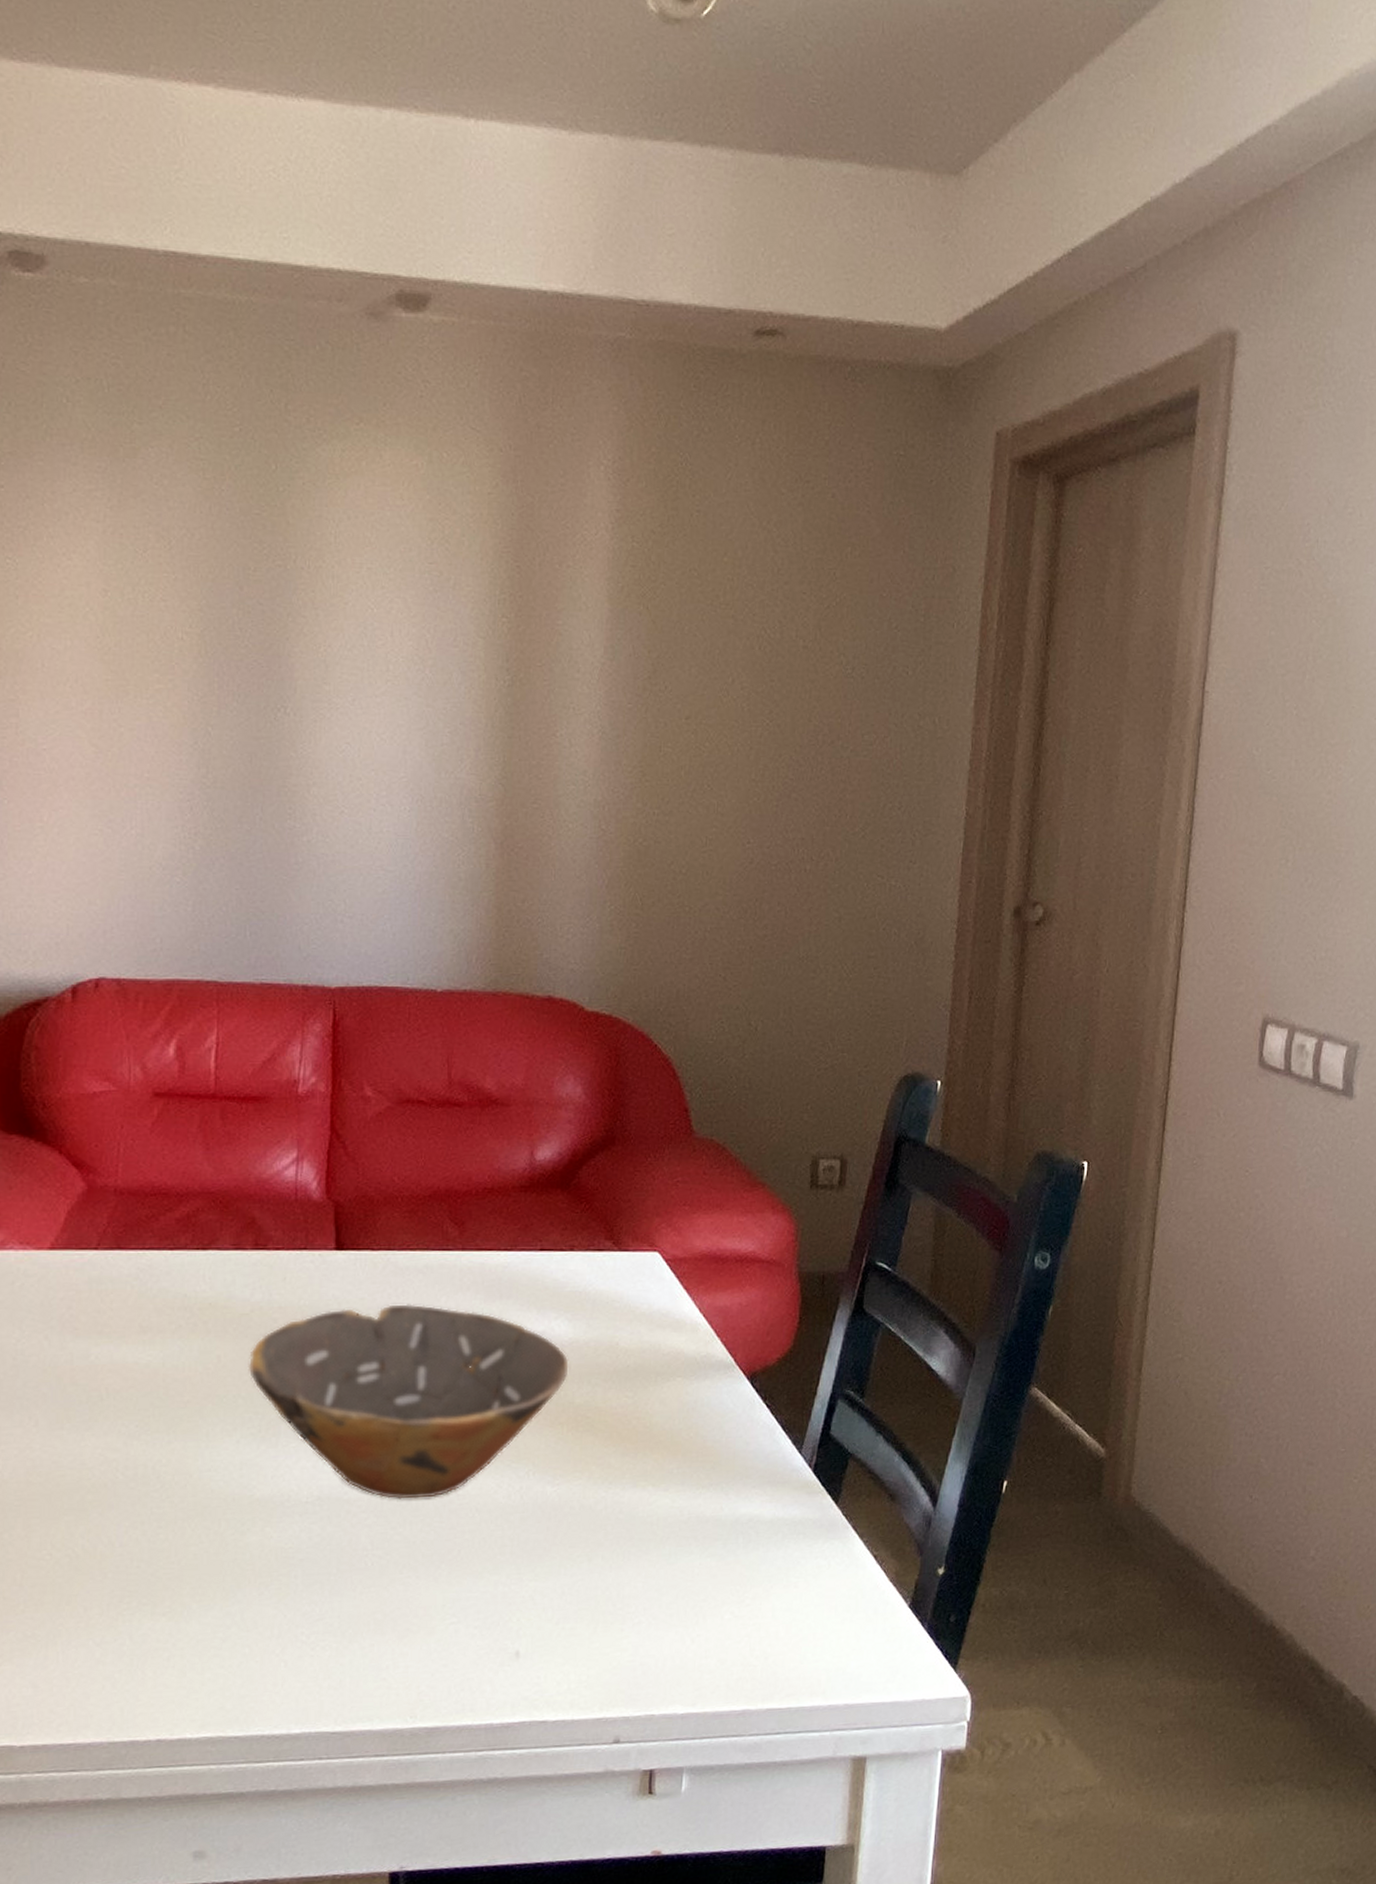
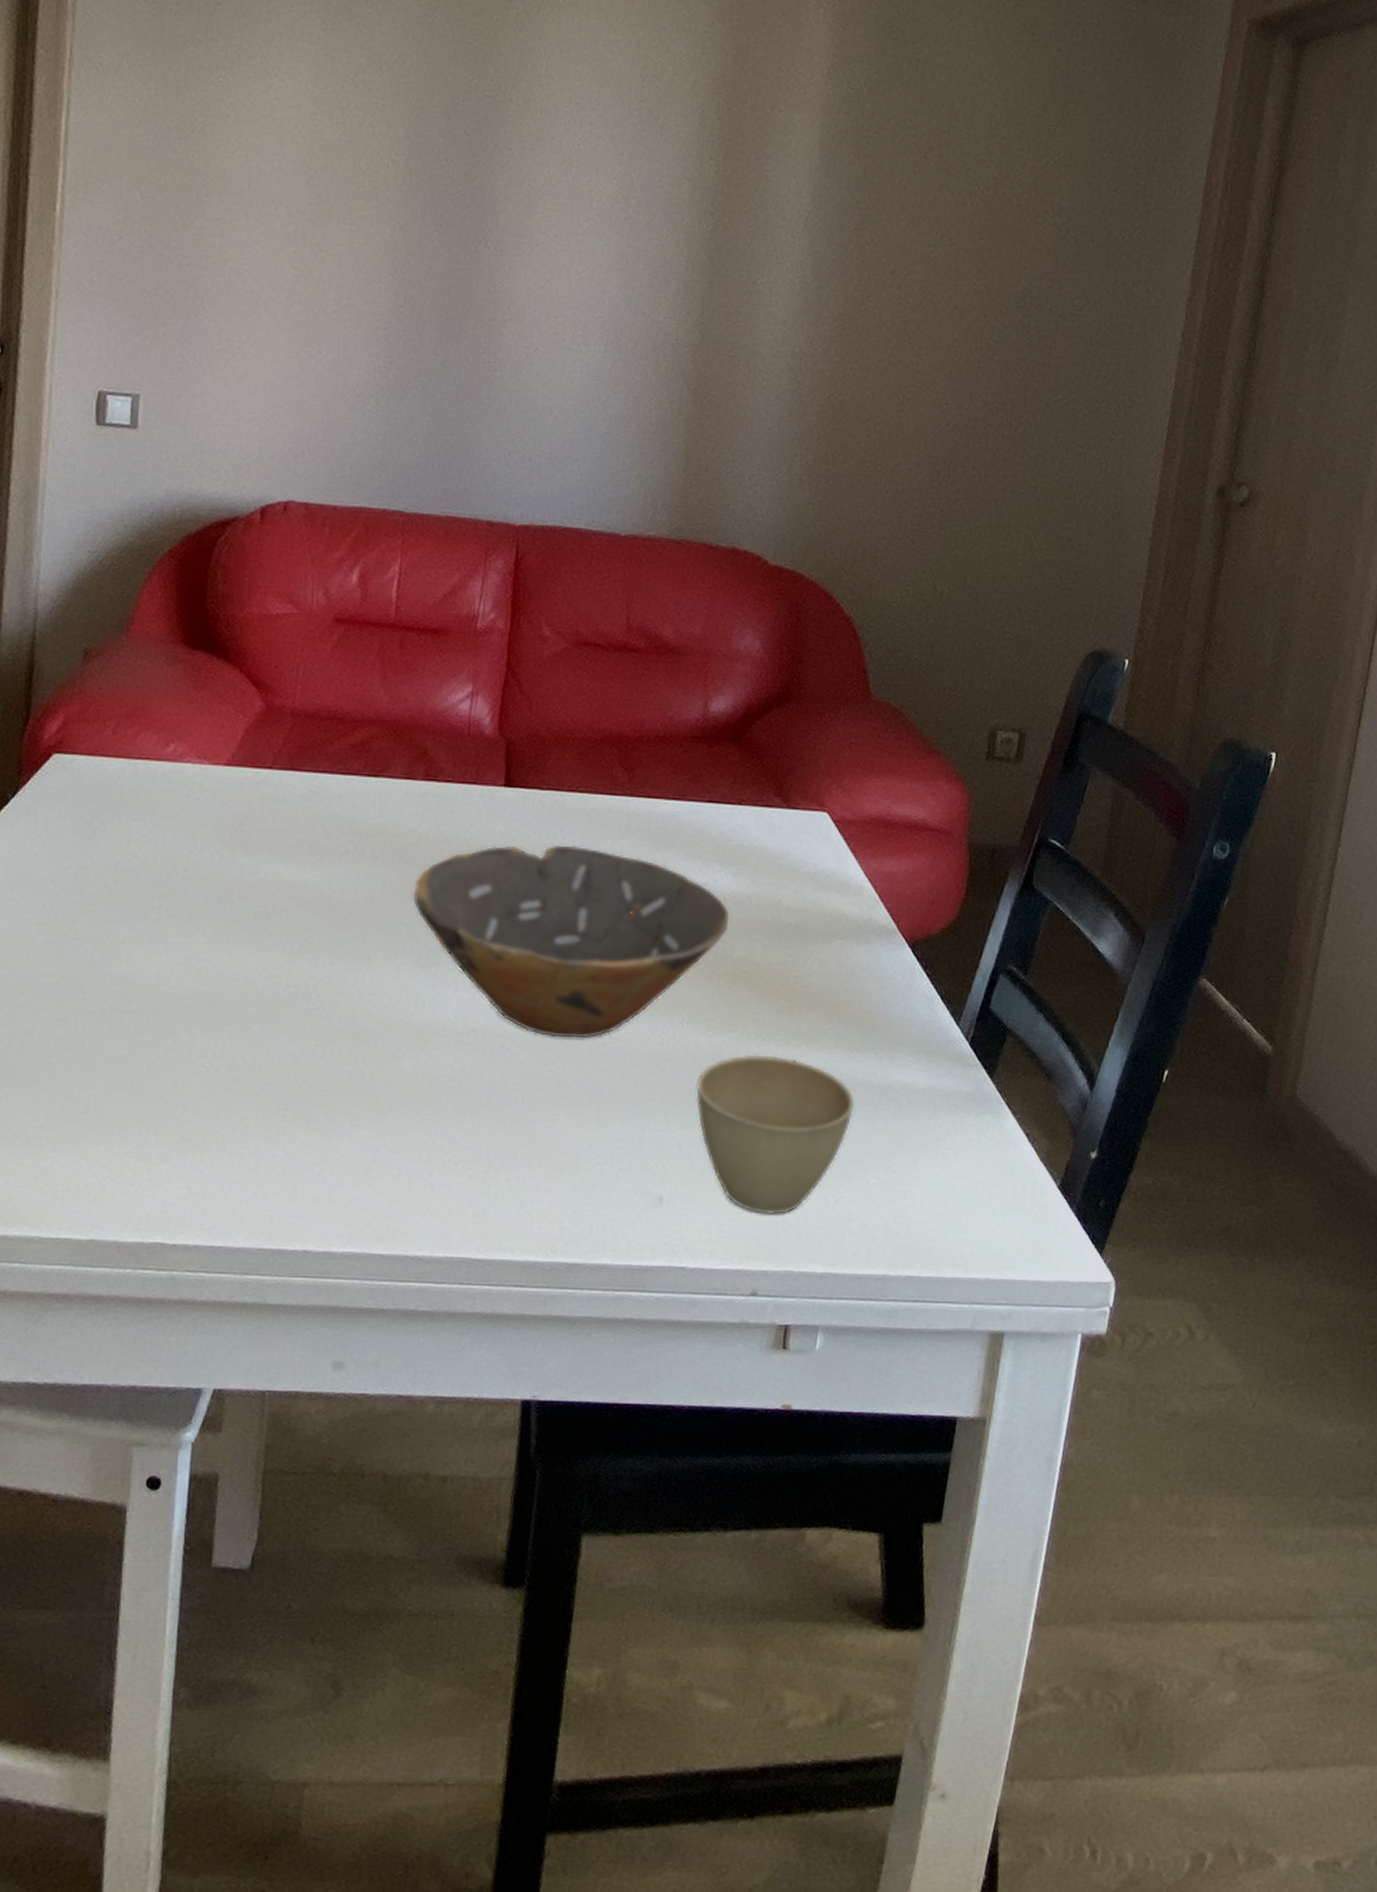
cup: none [546,1499,704,1660] -> present [696,1054,855,1214]

